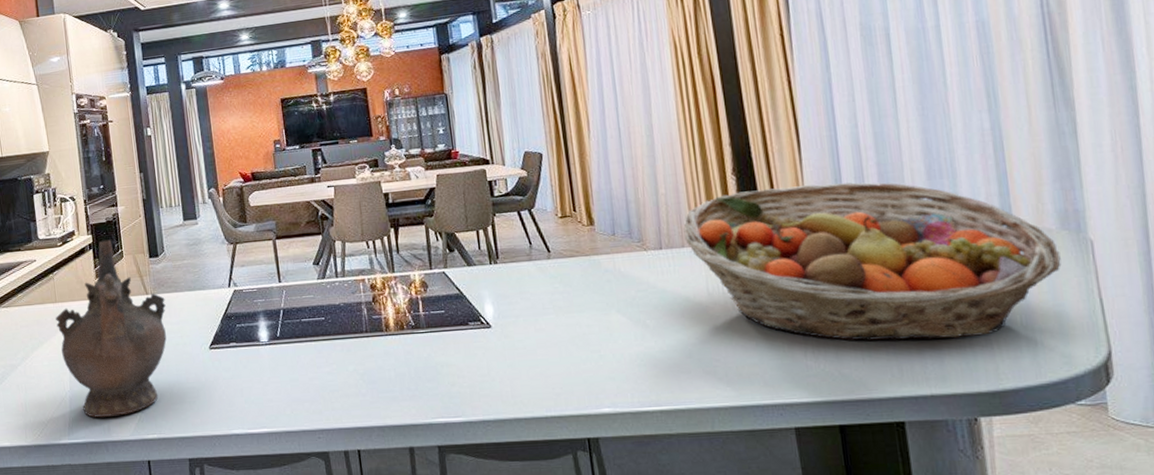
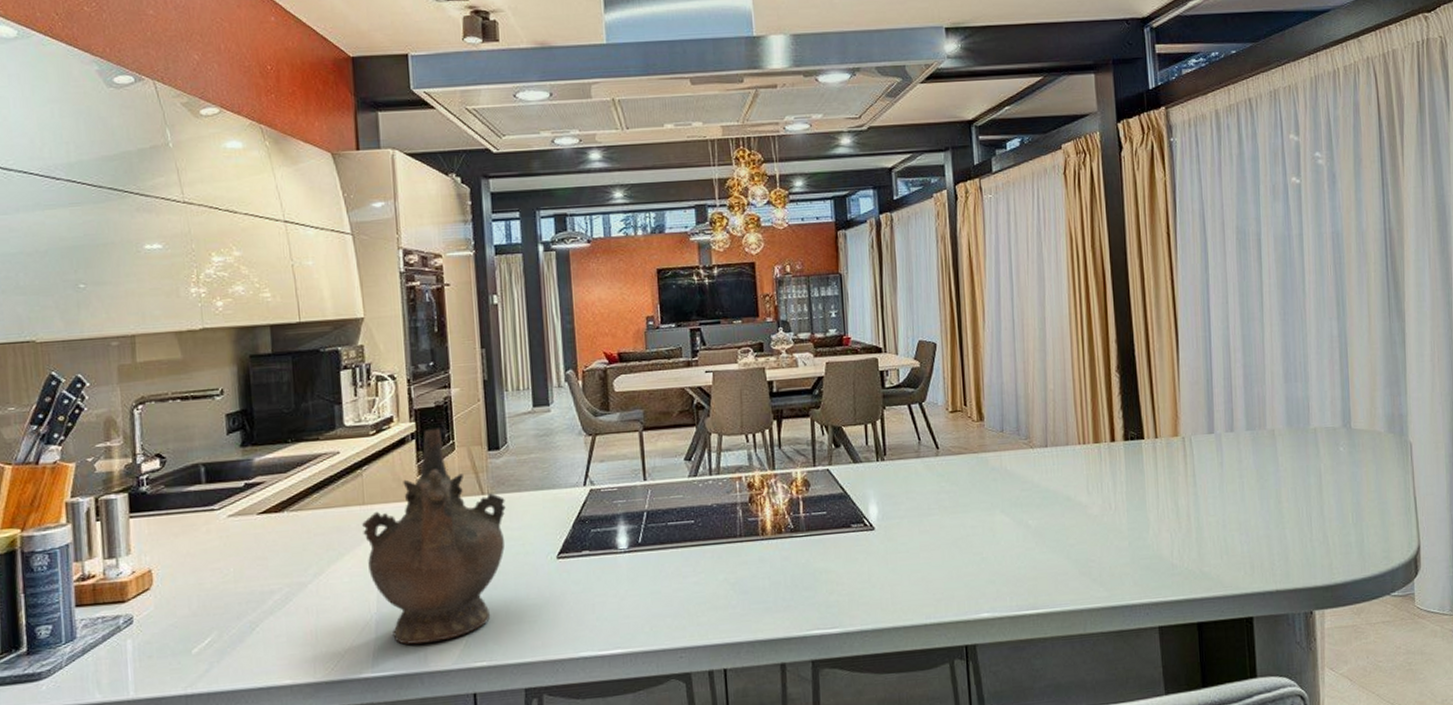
fruit basket: present [683,182,1062,341] -> none [1069,383,1387,539]

